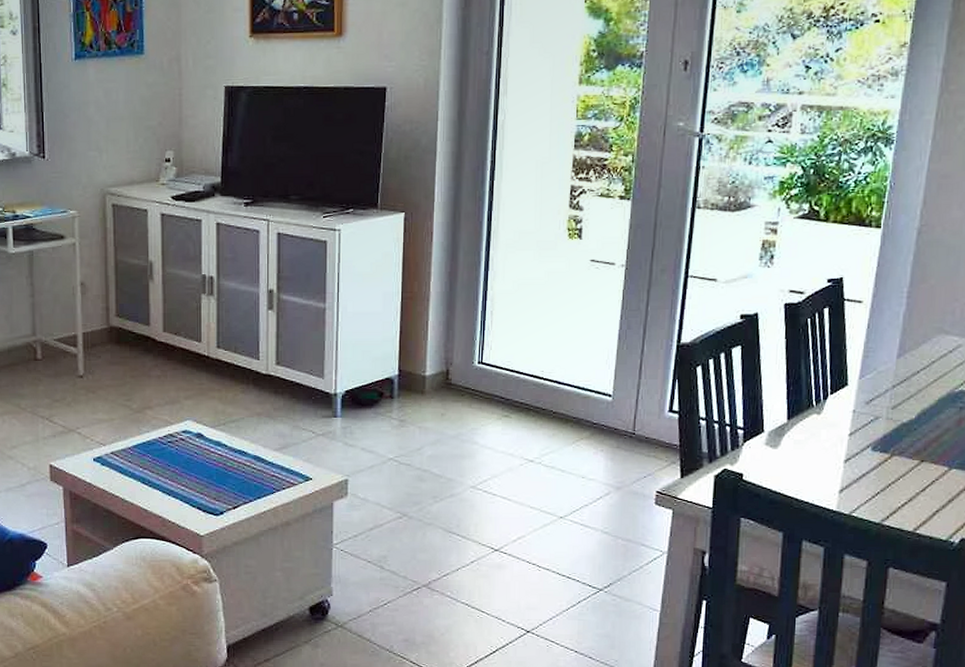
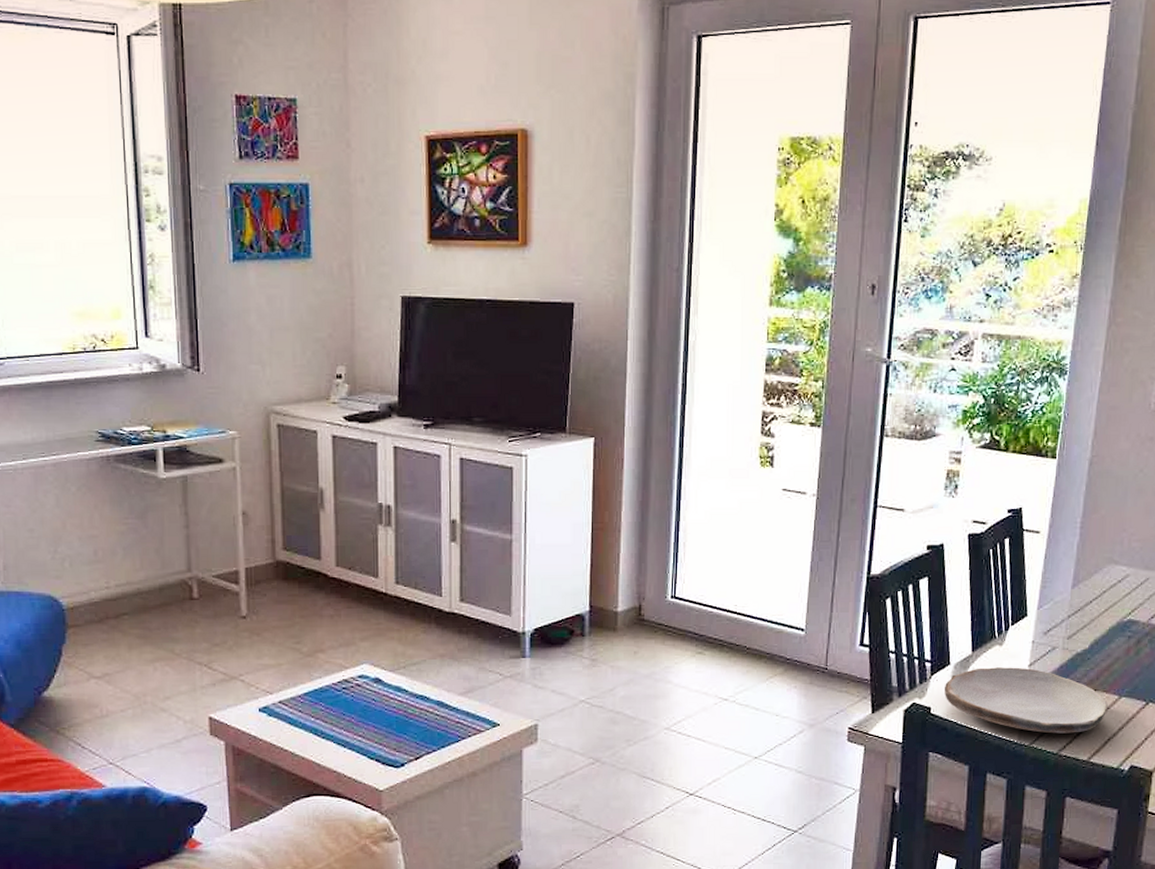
plate: none [758,436,936,504] -> present [945,667,1108,734]

